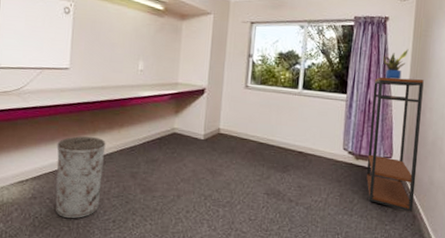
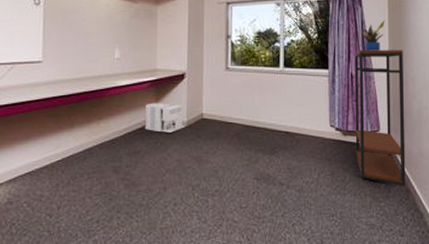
trash can: present [55,136,106,219] -> none [32,132,85,223]
architectural model: none [163,115,203,145] -> present [144,103,186,133]

